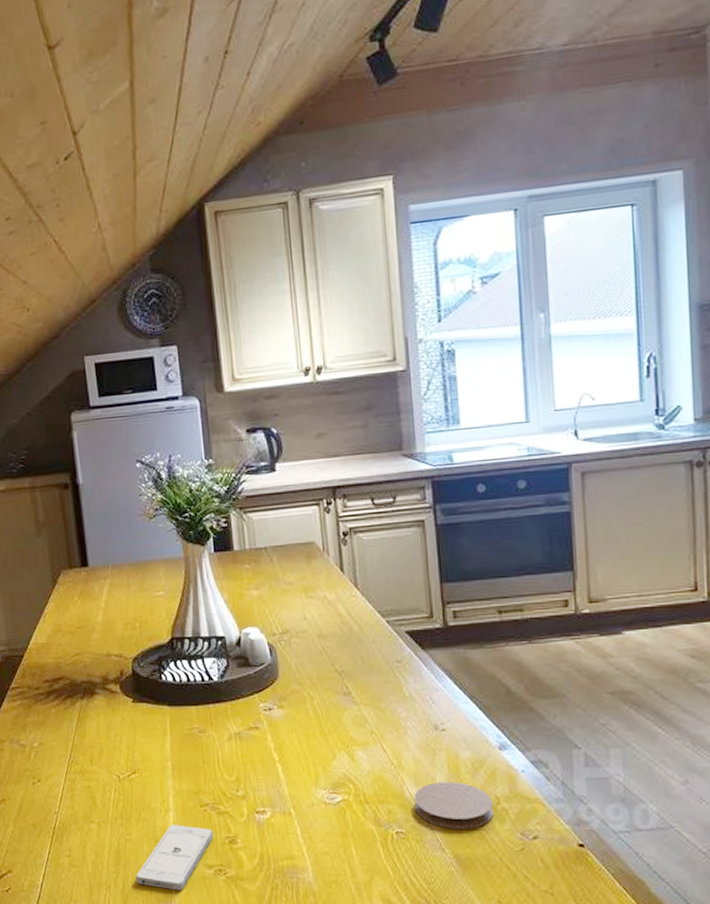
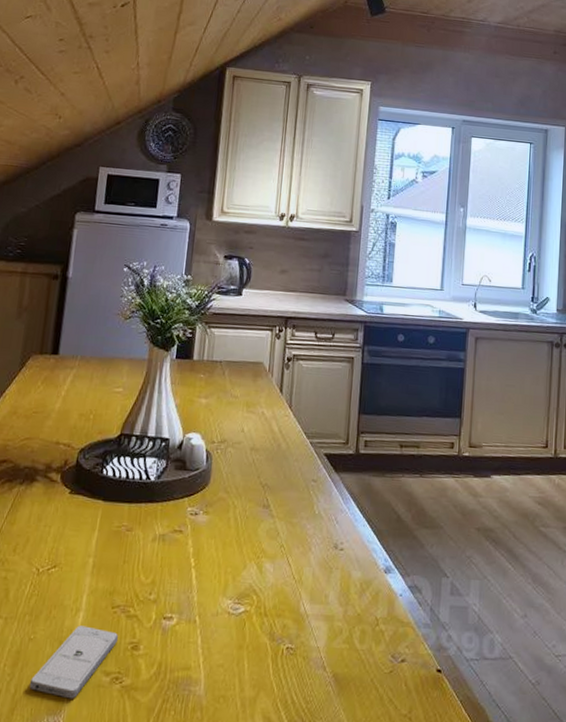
coaster: present [414,782,493,829] -> none [306,599,373,649]

